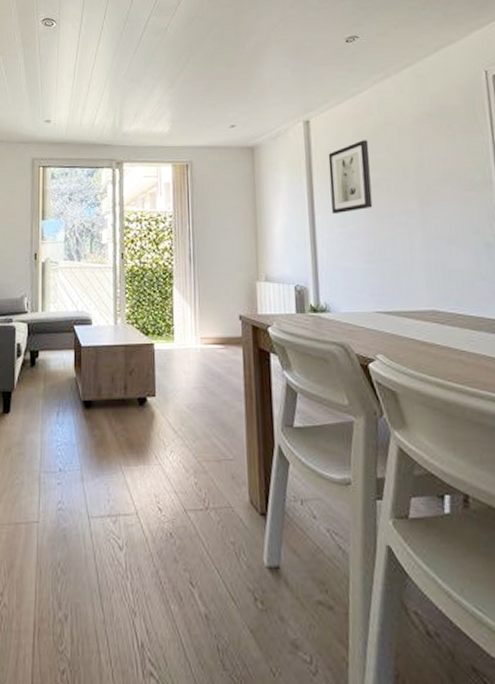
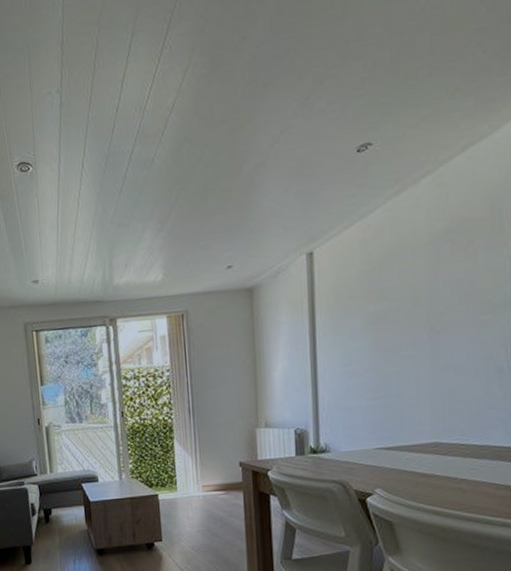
wall art: present [328,140,373,215] -> none [332,268,379,353]

